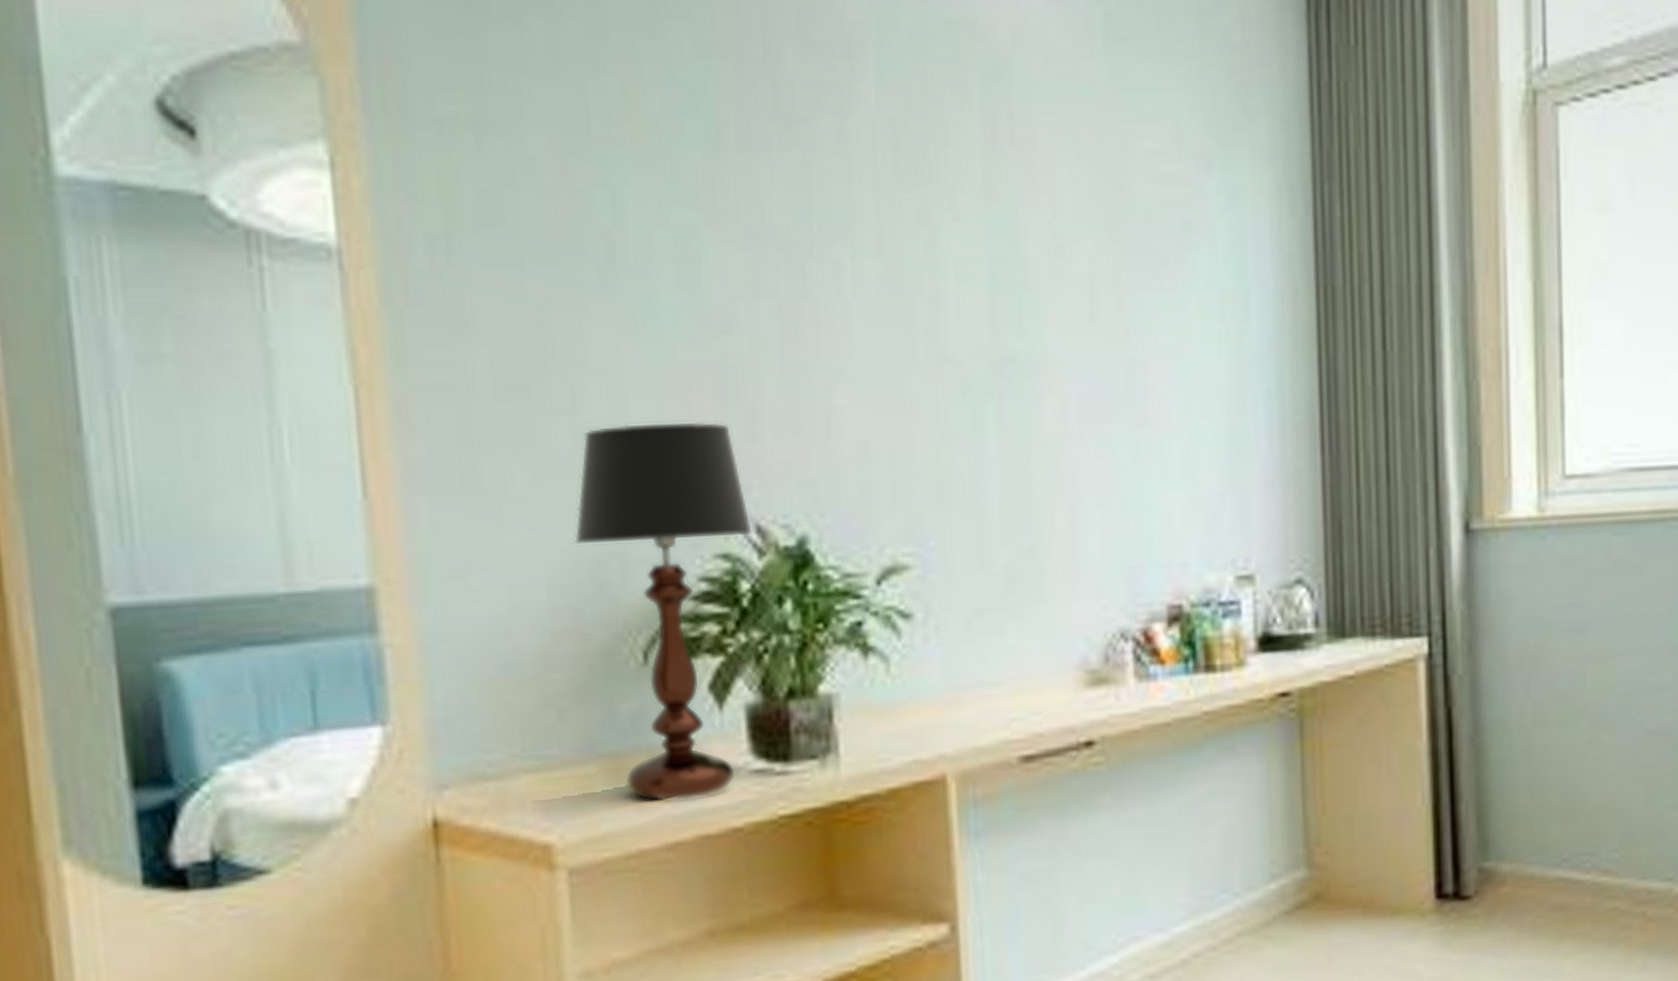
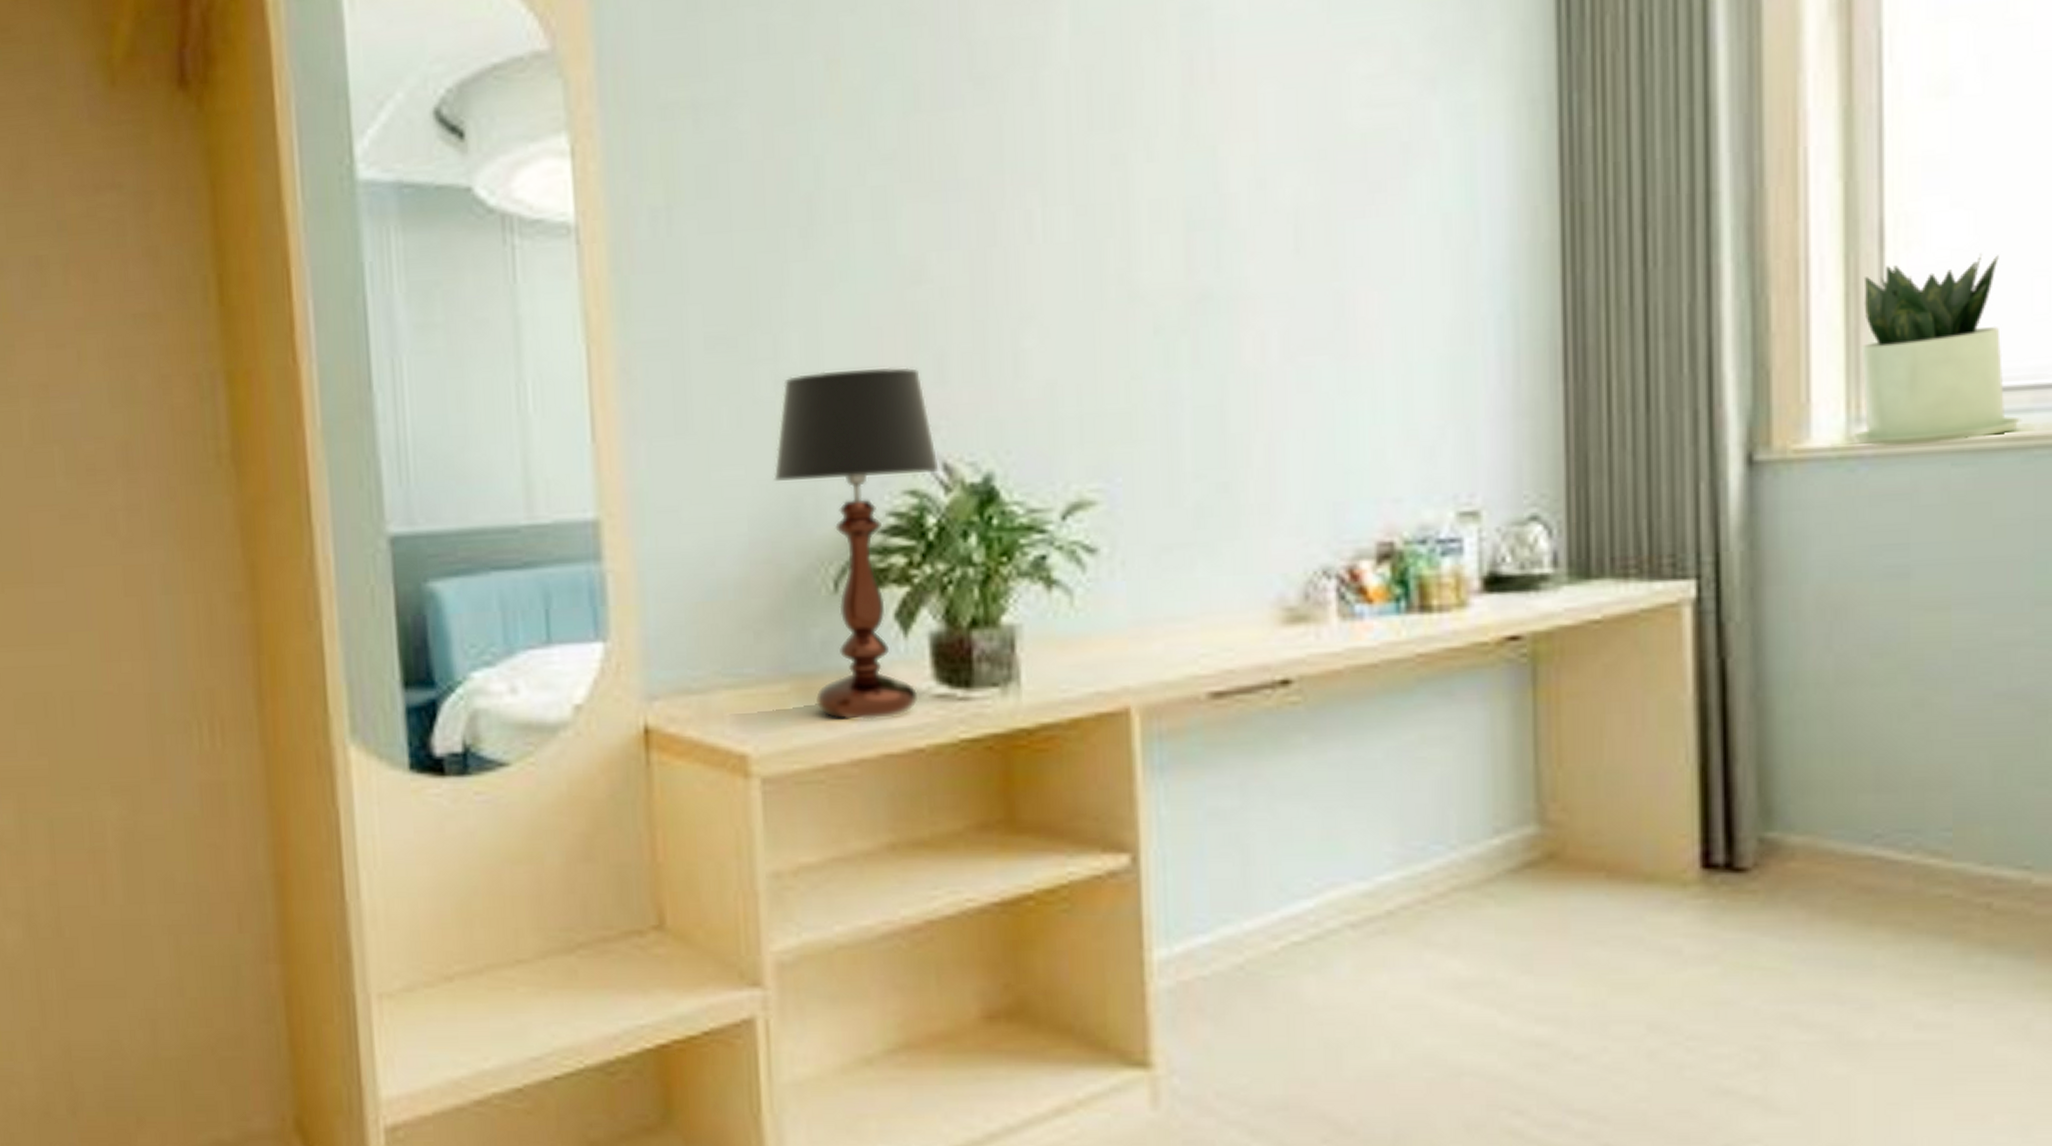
planter: none [1543,350,1661,518] -> present [1853,253,2022,447]

